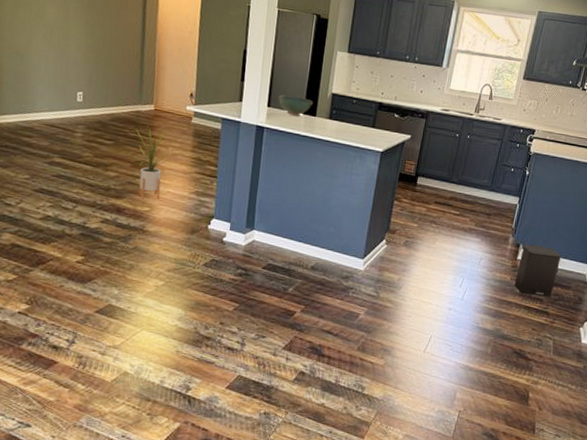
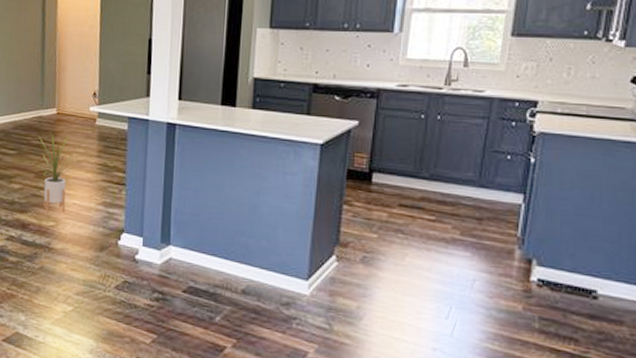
bowl: present [278,95,314,116] -> none [190,85,232,108]
pedal bin: present [514,244,562,297] -> none [530,259,602,336]

